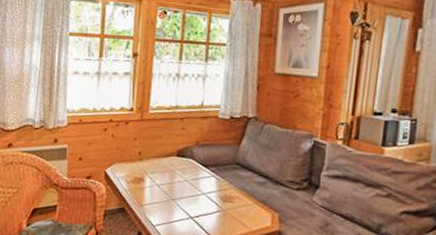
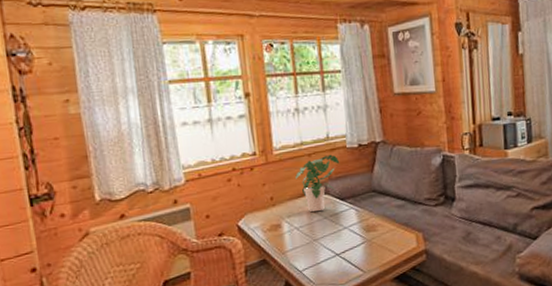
potted plant: none [164,121,210,174] -> present [294,154,340,213]

